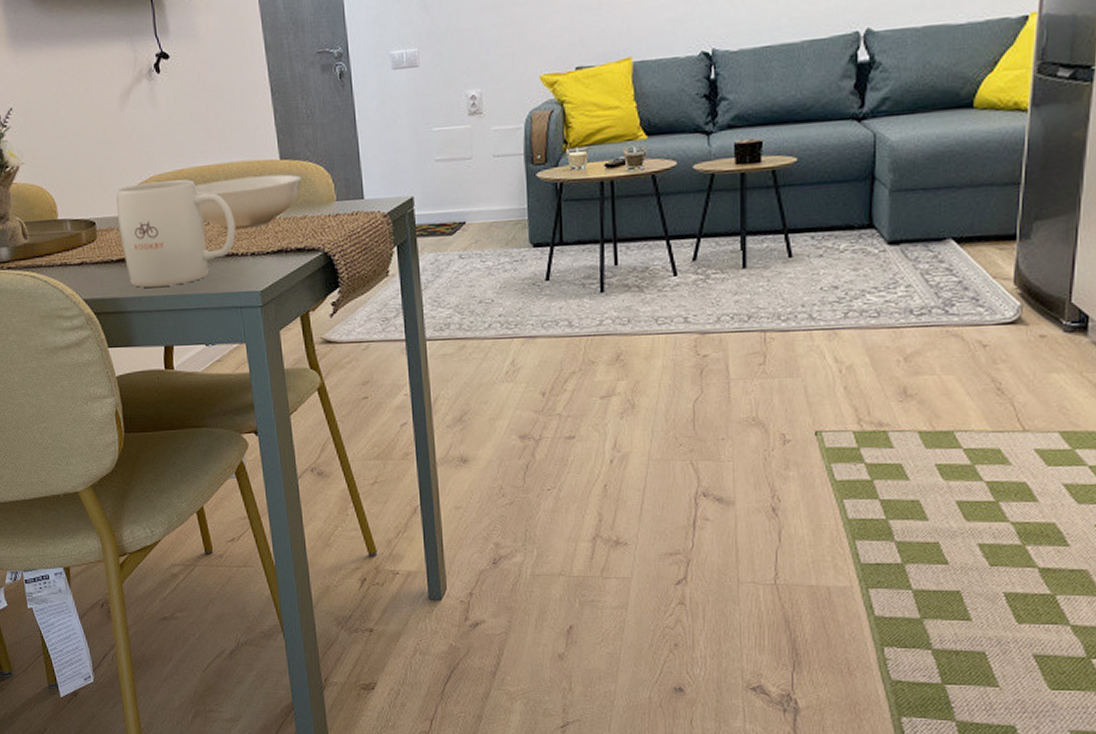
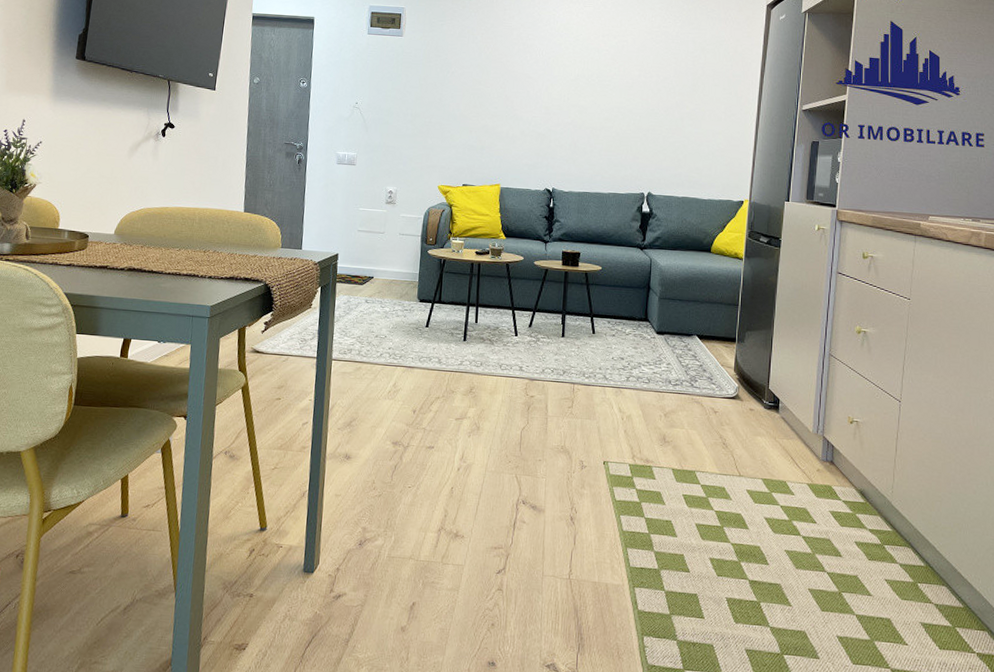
mug: present [116,179,236,288] -> none [106,212,201,293]
bowl: present [195,174,302,230] -> none [174,219,258,258]

